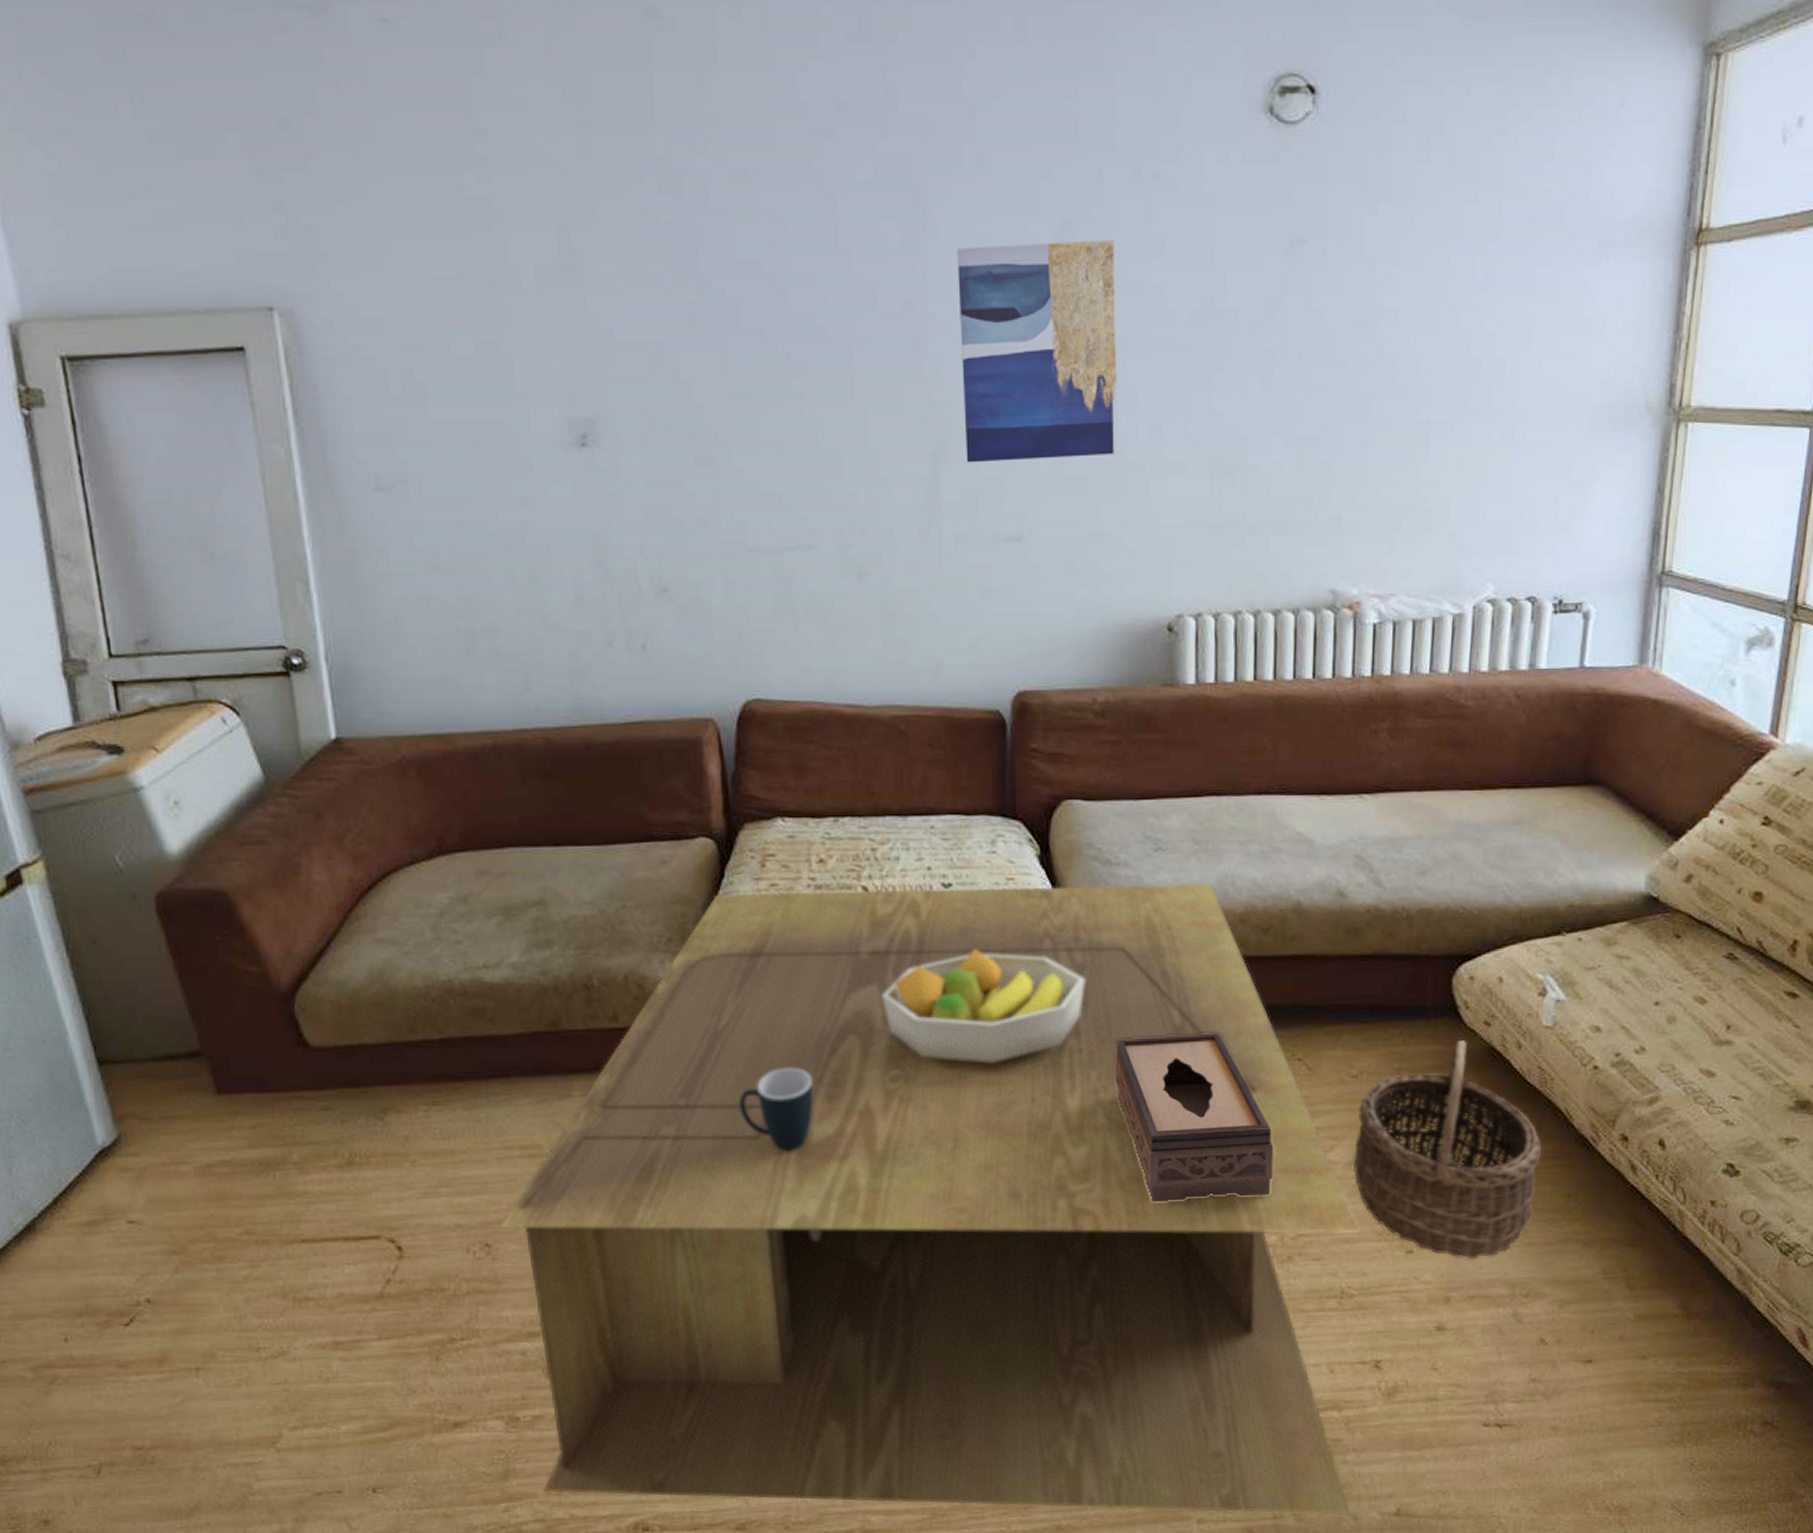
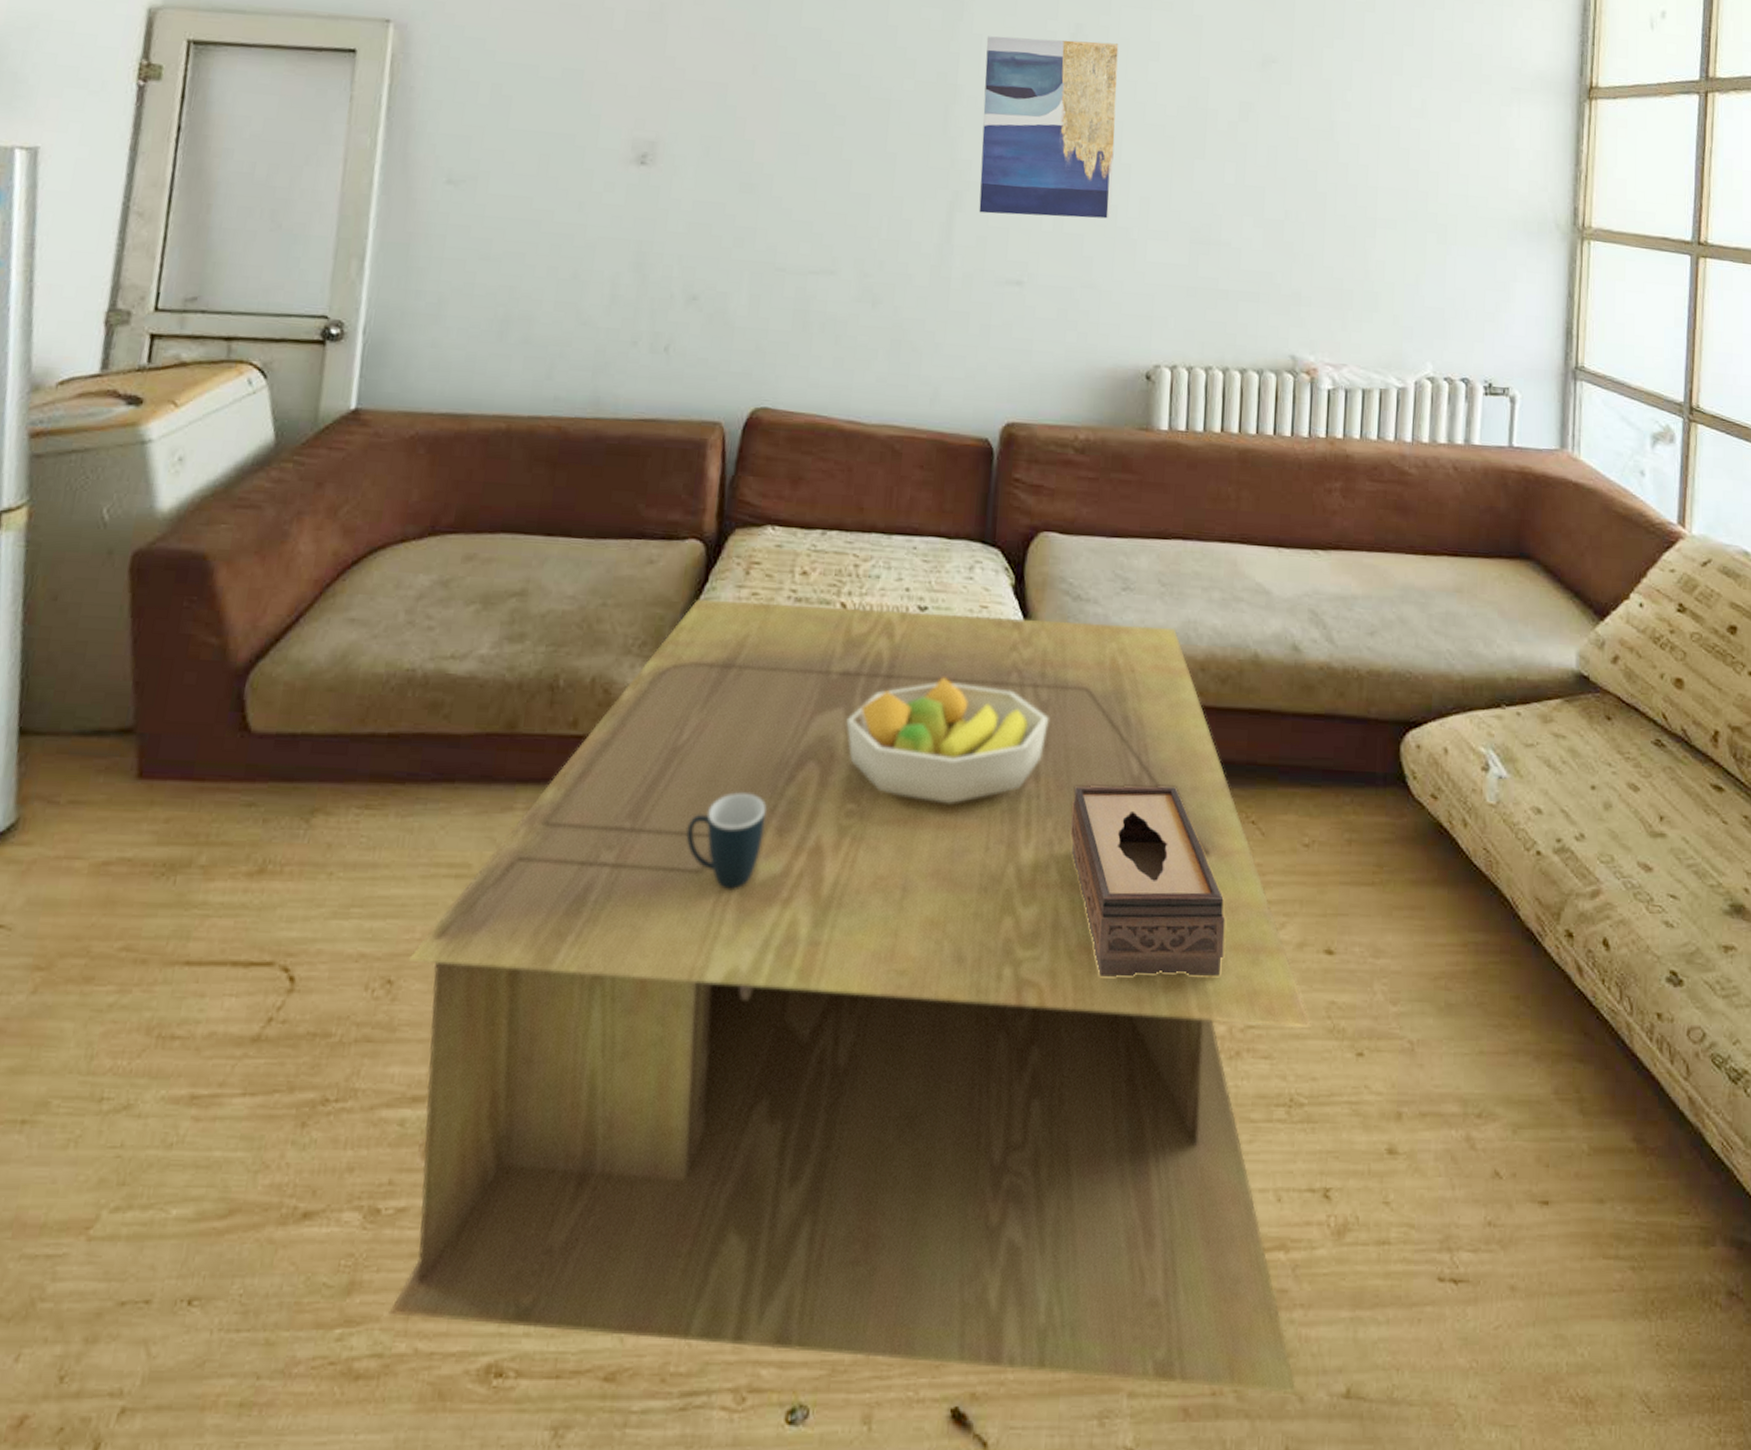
wicker basket: present [1353,1041,1542,1260] -> none [1303,813,1490,1069]

